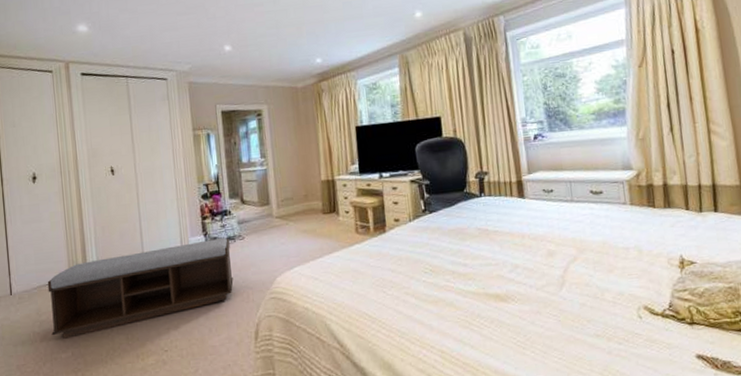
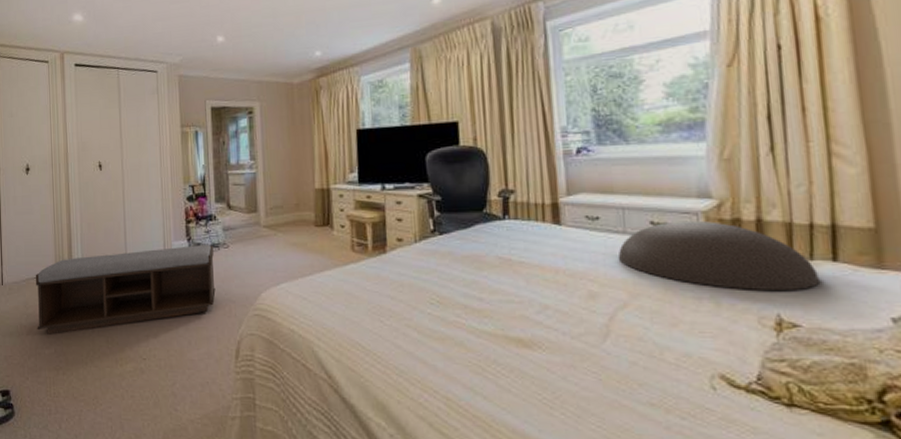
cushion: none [568,187,707,239] -> present [619,220,819,290]

